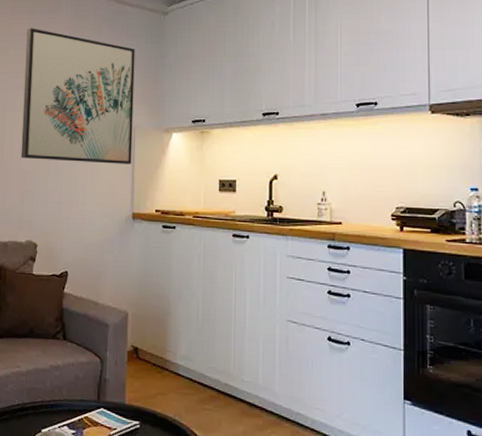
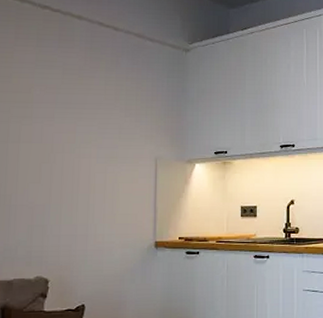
wall art: present [20,28,135,164] -> none [28,56,157,195]

